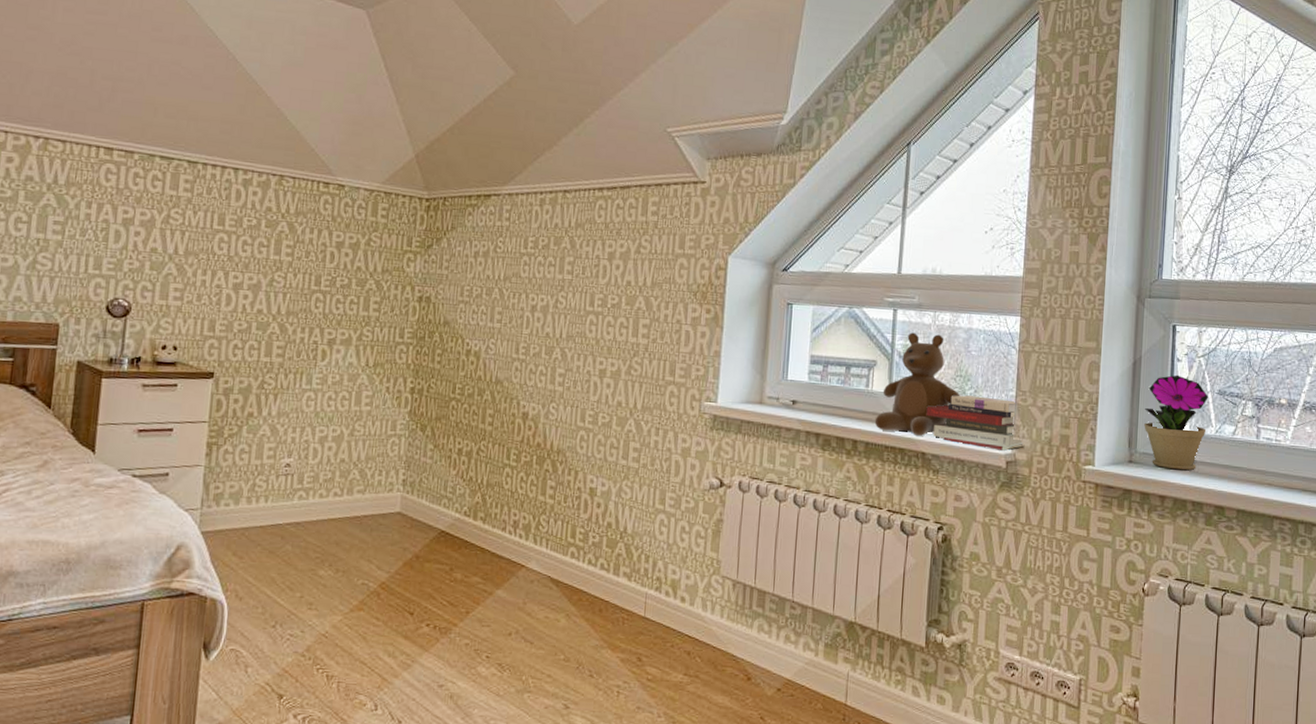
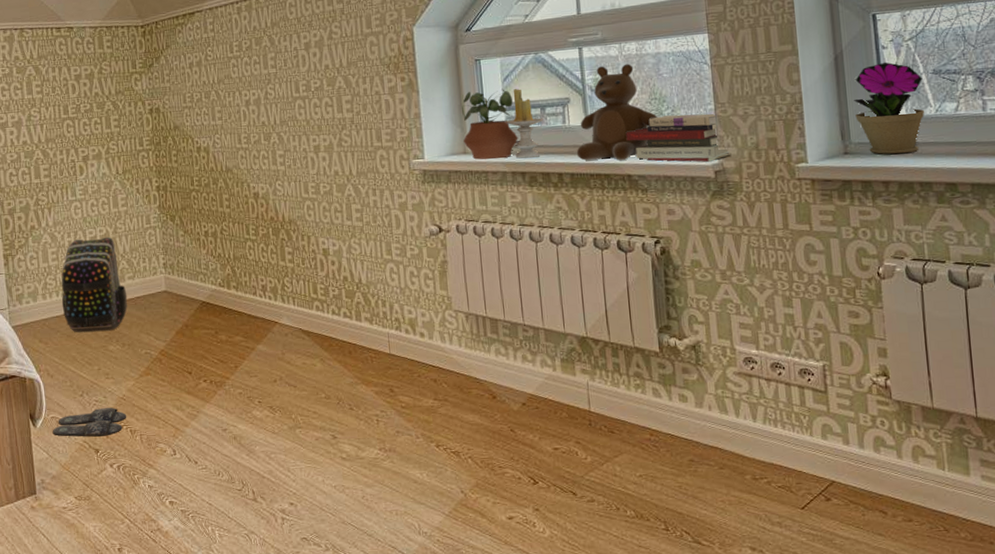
slippers: none [228,644,326,679] -> present [52,408,127,437]
backpack: none [269,436,353,552] -> present [61,236,128,333]
potted plant: none [761,337,819,415] -> present [460,88,518,159]
candle: none [808,342,847,420] -> present [506,89,544,159]

